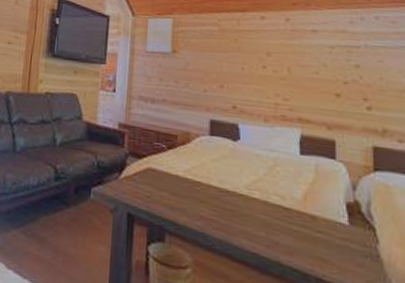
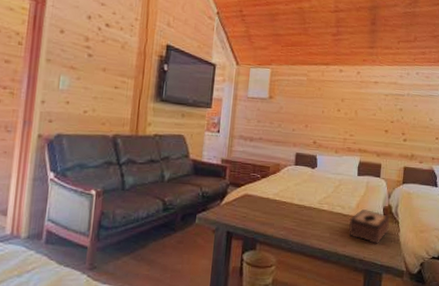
tissue box: none [293,203,361,259] -> present [348,209,391,245]

